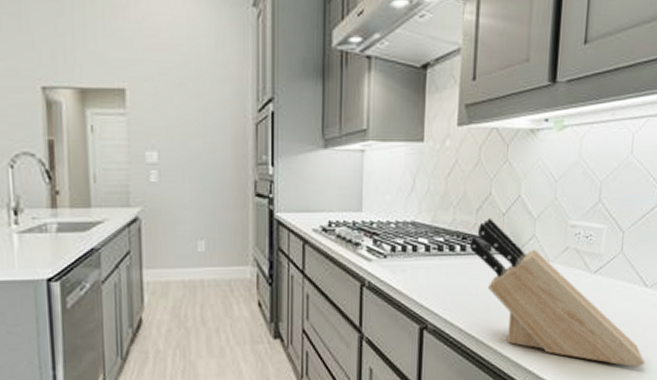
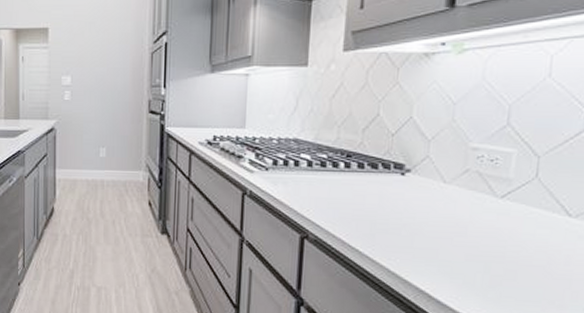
knife block: present [469,217,645,368] -> none [354,137,568,301]

